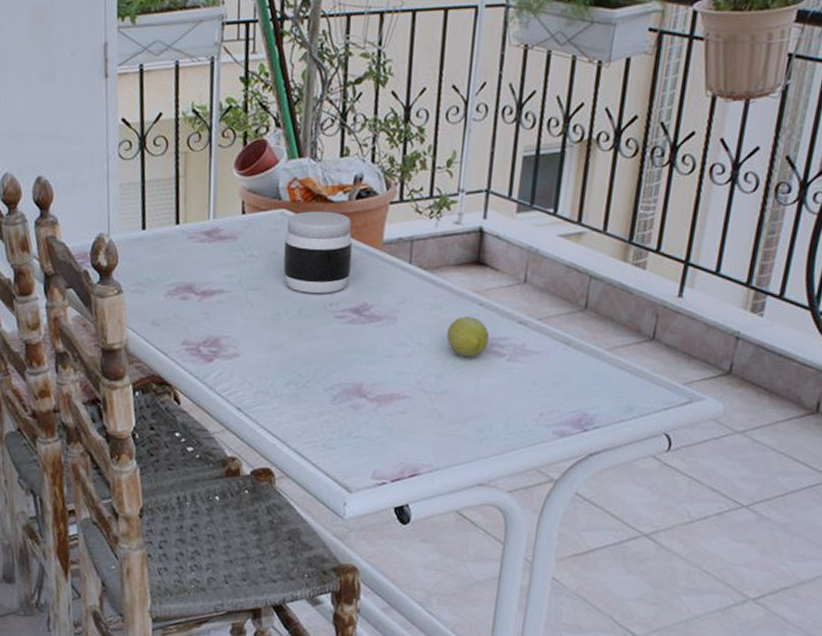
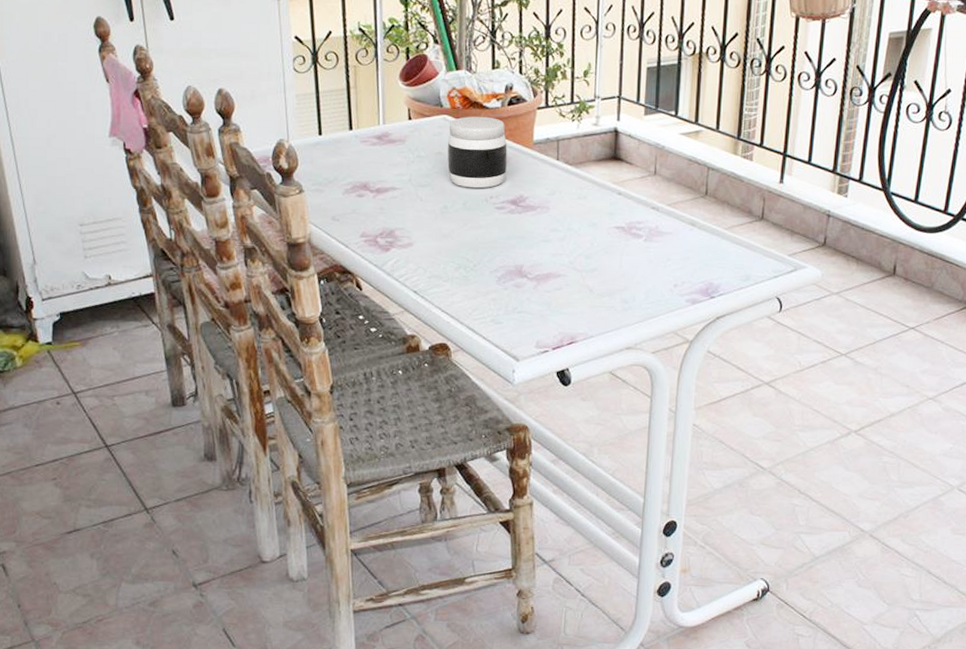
fruit: present [447,316,490,358] -> none [592,204,628,240]

